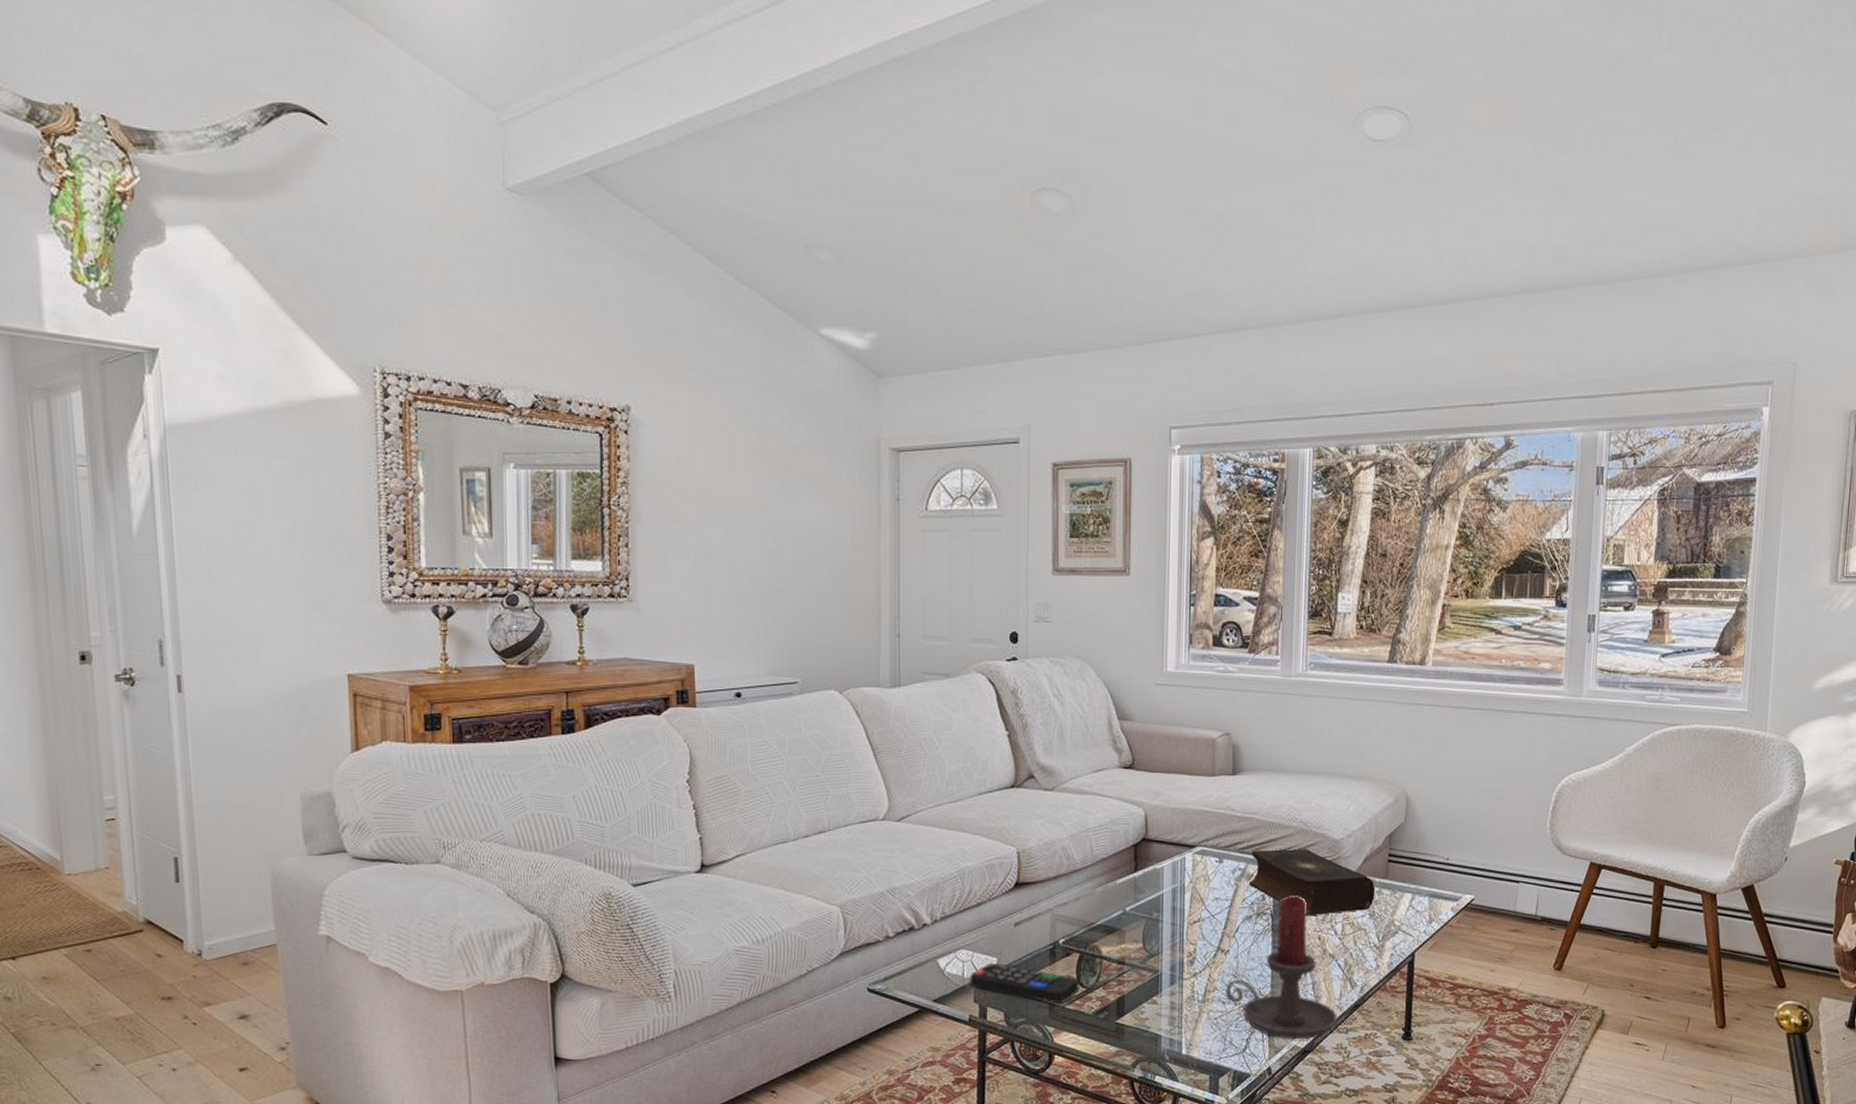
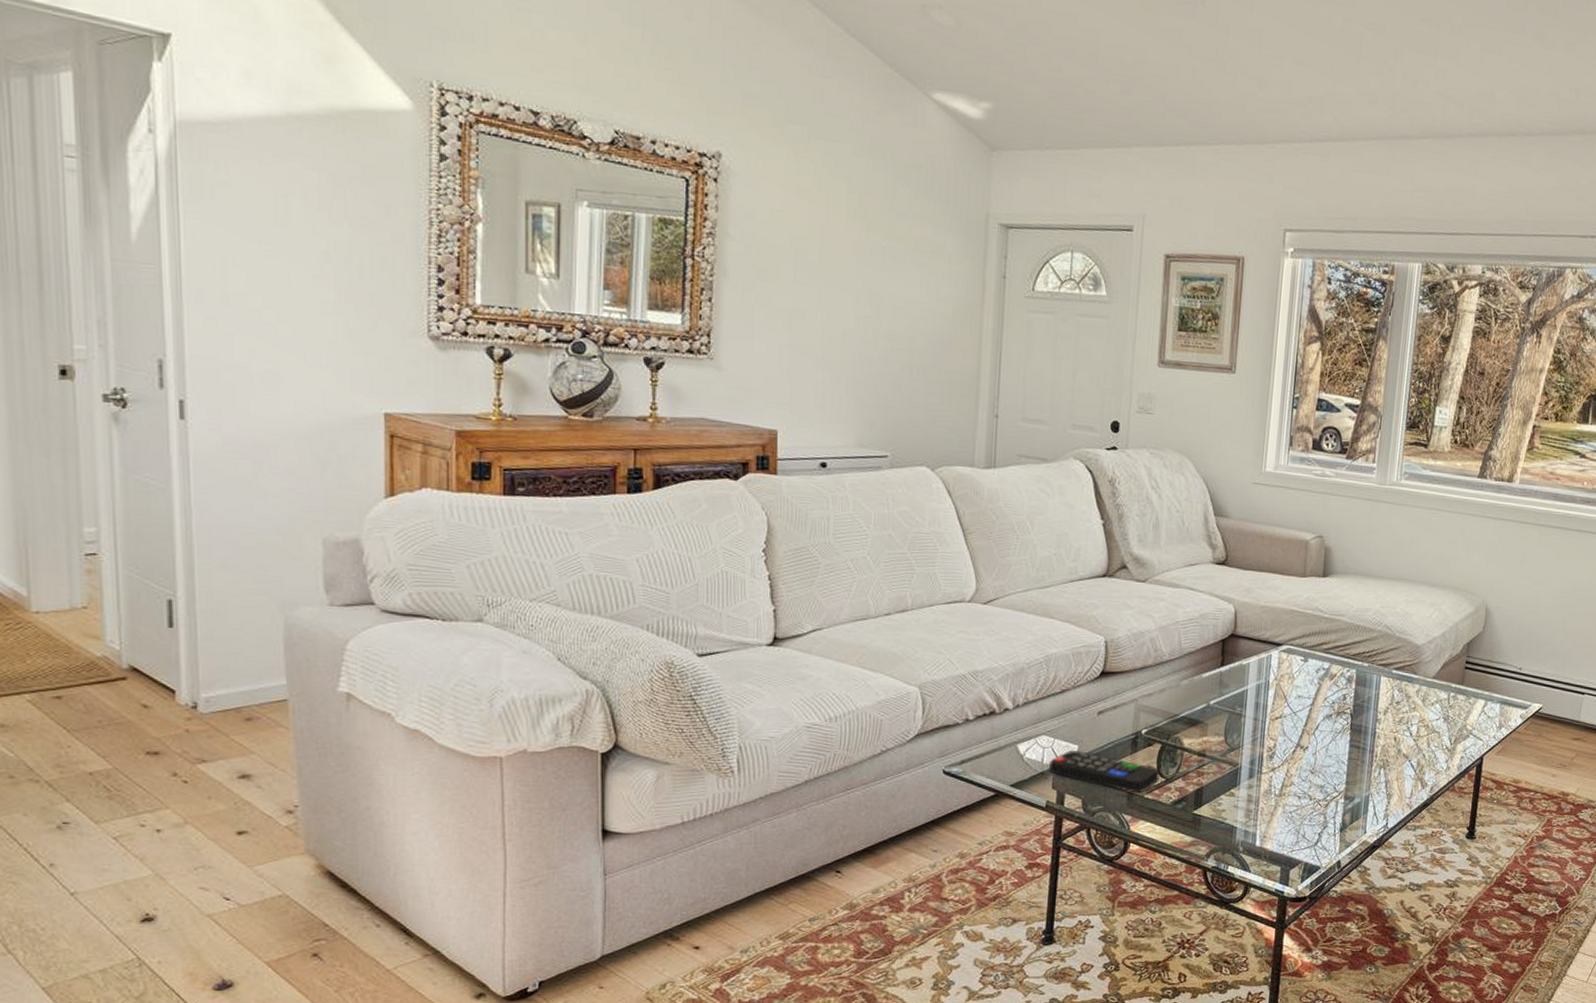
candle holder: present [1225,896,1337,1039] -> none [1302,697,1407,835]
book: present [1249,849,1376,915] -> none [1332,651,1451,717]

